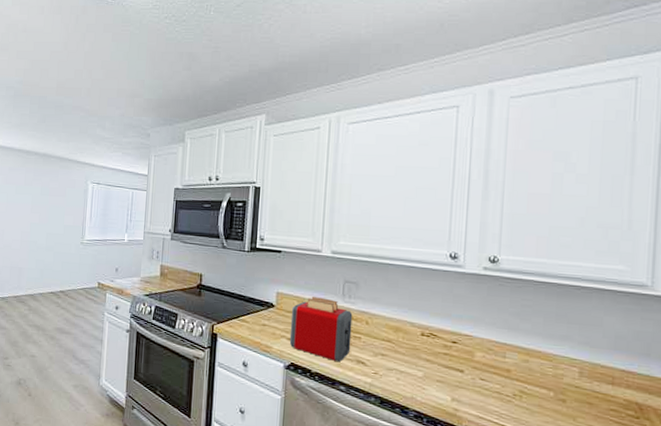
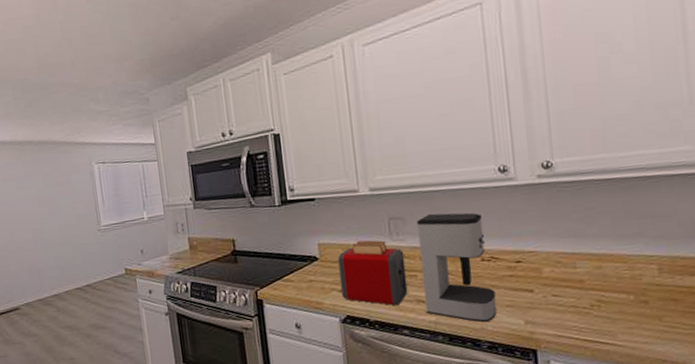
coffee maker: none [364,283,429,393] -> present [416,212,497,323]

